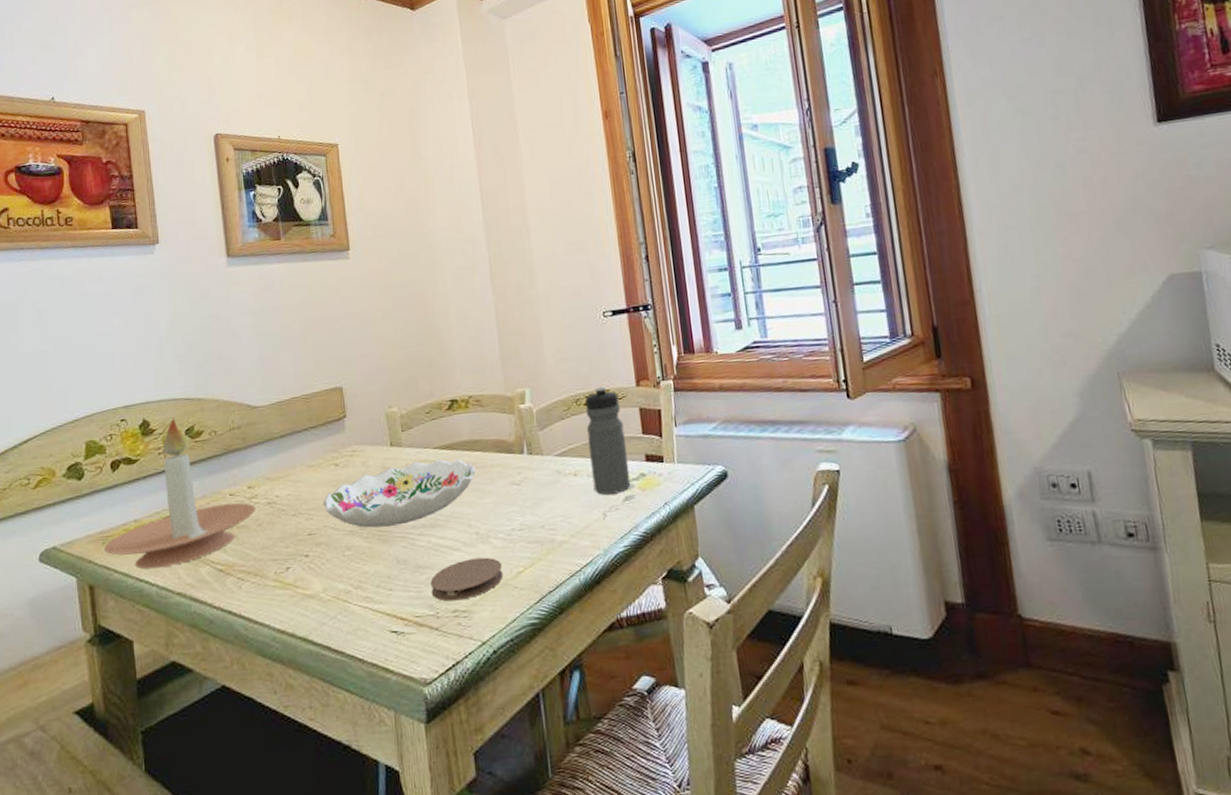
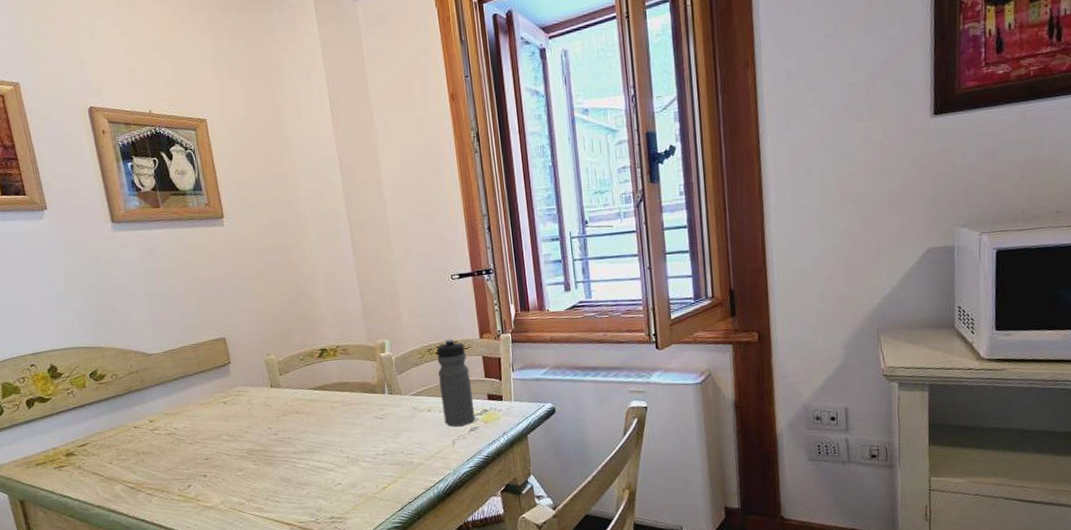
candle holder: present [104,418,256,569] -> none [29,363,158,488]
decorative bowl: present [322,458,477,528] -> none [215,397,345,454]
coaster: present [430,557,504,602] -> none [310,476,371,511]

